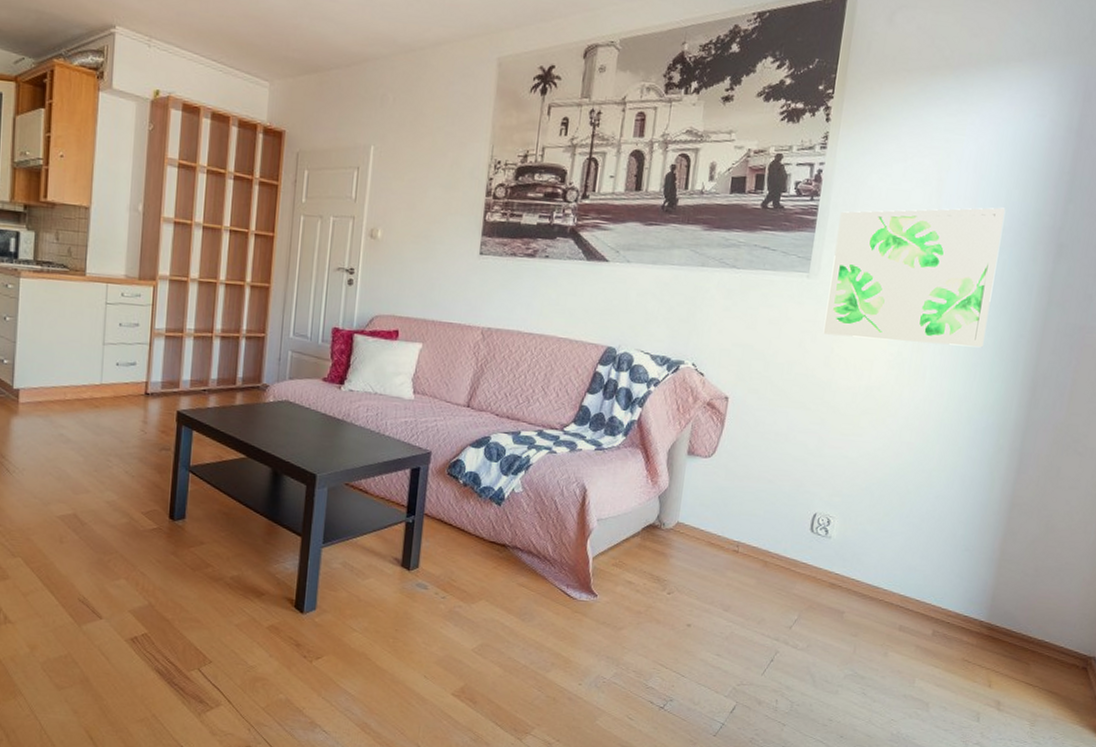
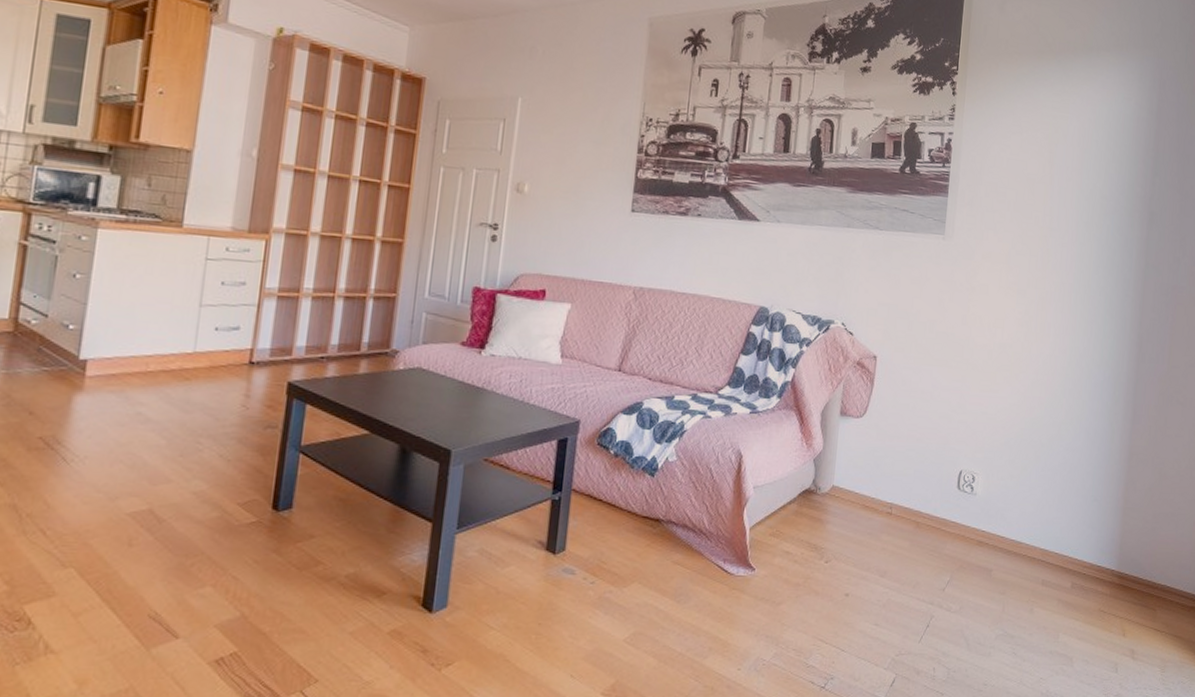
wall art: present [823,207,1006,348] -> none [959,178,1106,306]

